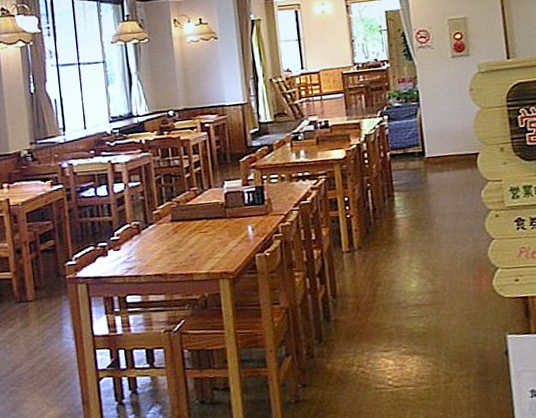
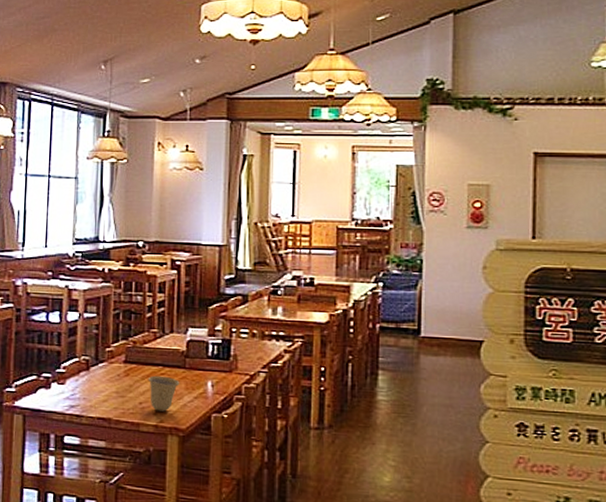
cup: none [194,227,224,260] -> present [148,375,180,412]

